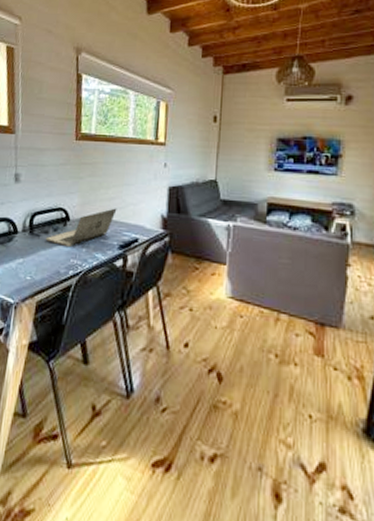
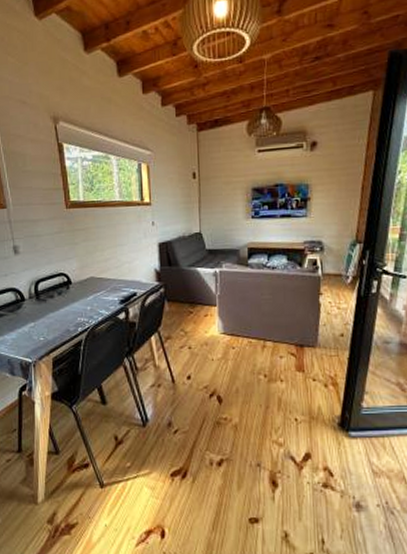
laptop: present [45,208,117,247] -> none [51,268,114,307]

